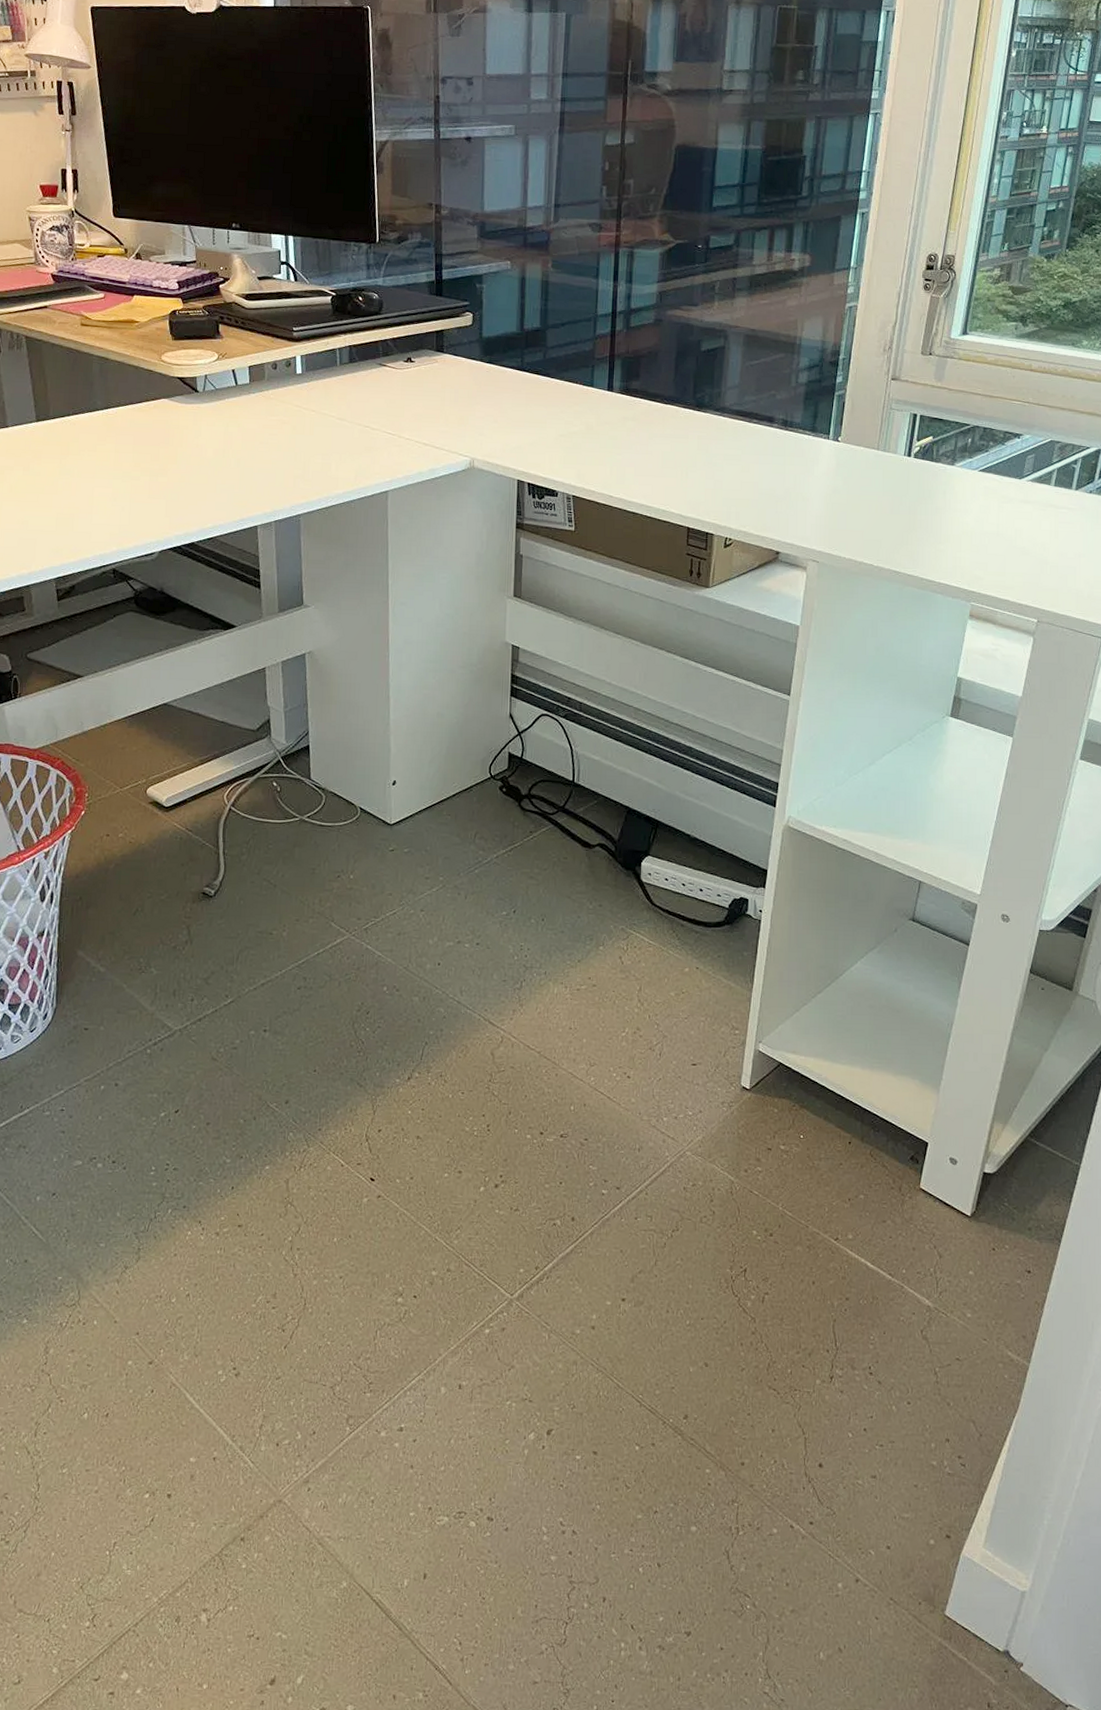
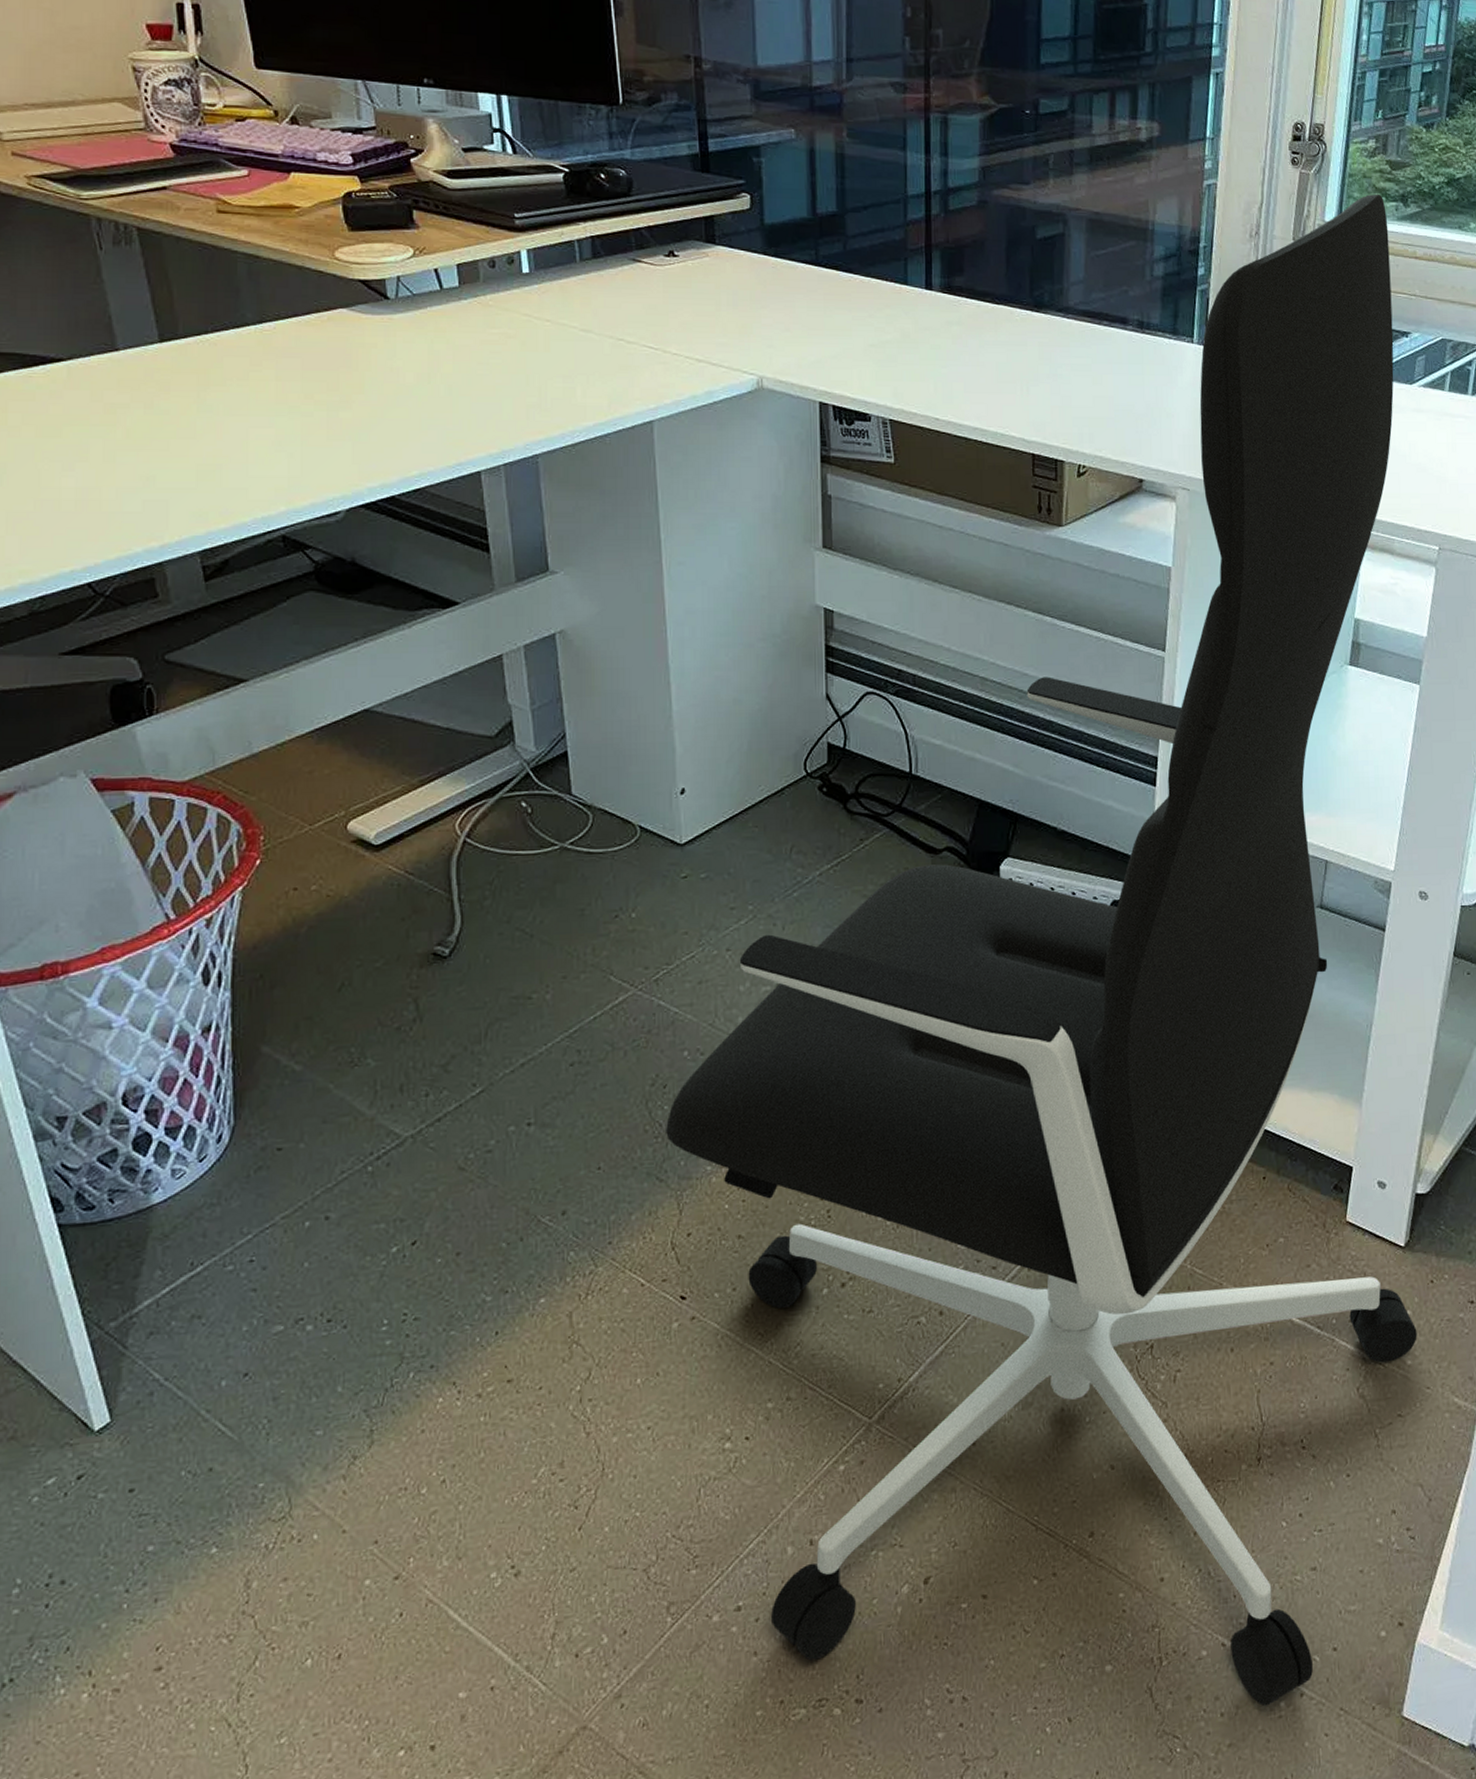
office chair: none [366,315,1008,1585] -> present [666,193,1417,1707]

